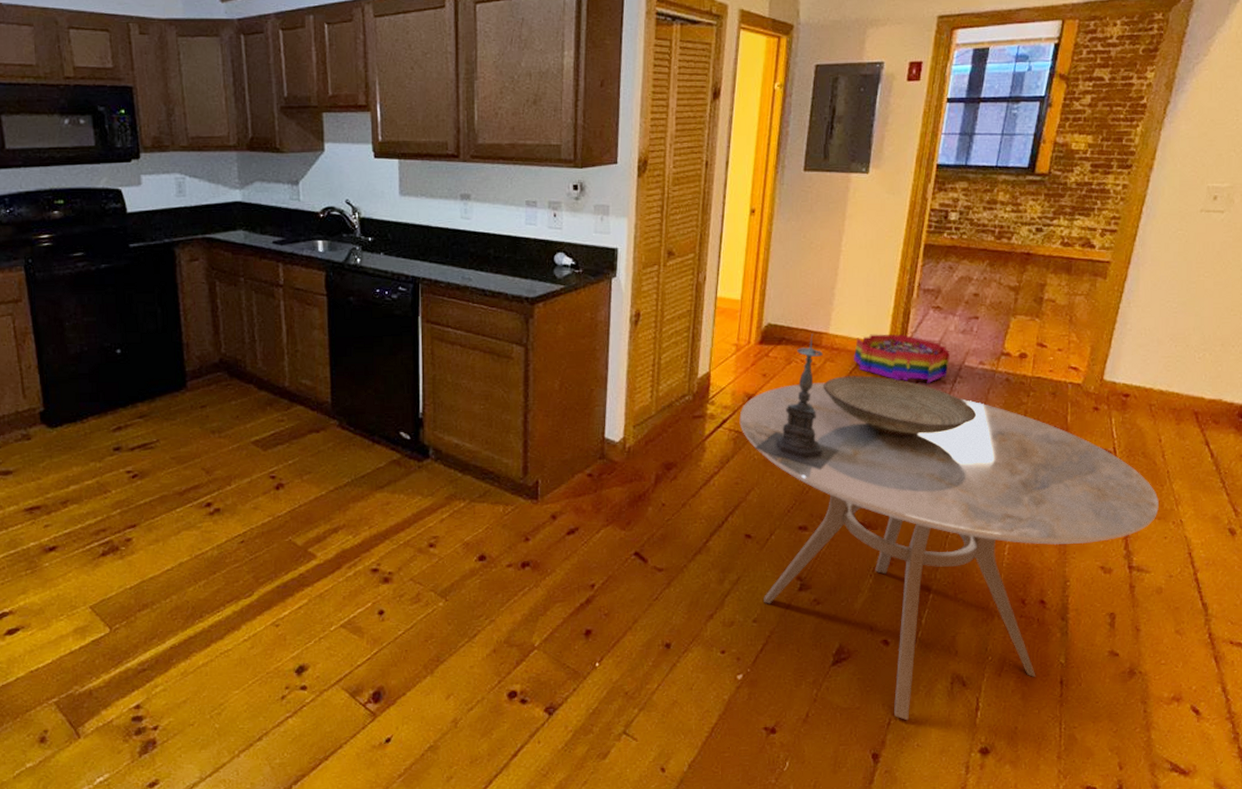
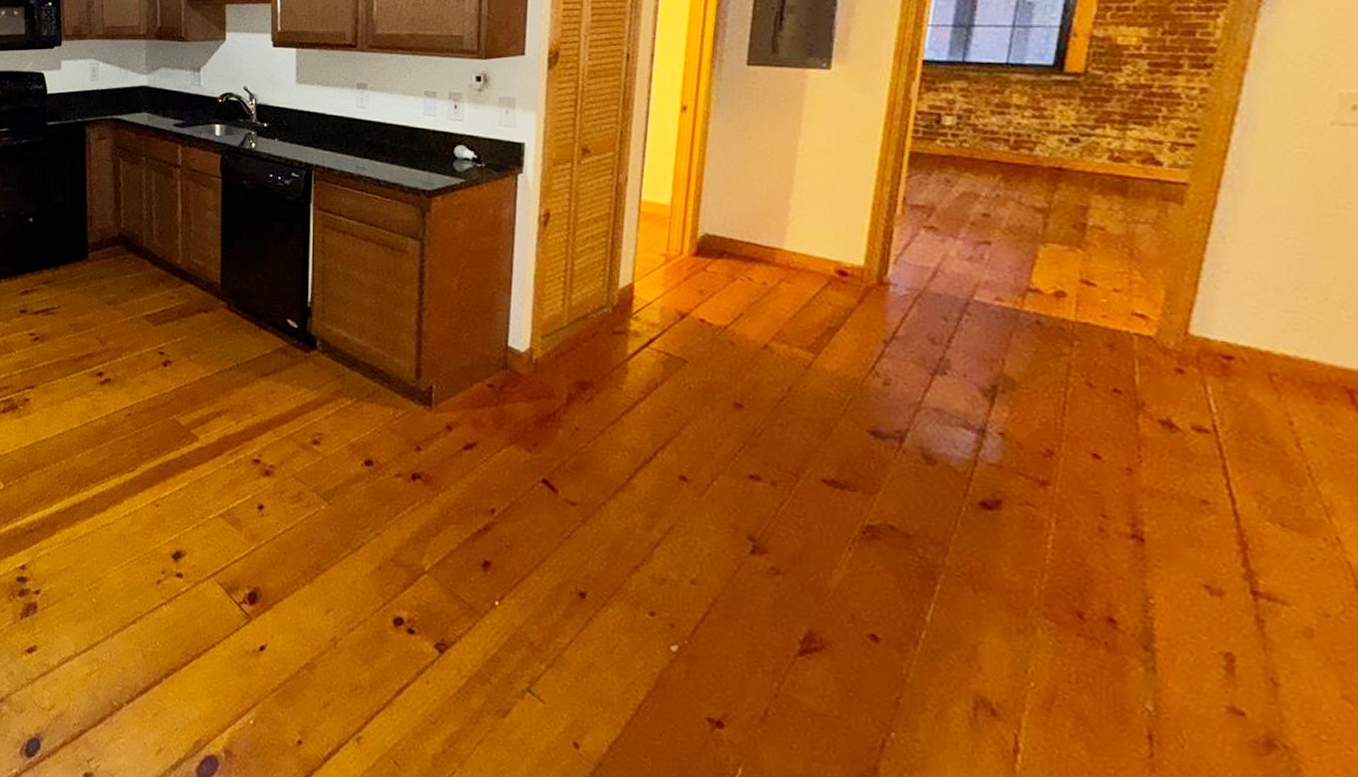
dining table: present [739,382,1159,721] -> none [670,305,1297,747]
candle holder: present [755,333,839,469] -> none [690,248,801,409]
decorative bowl: present [823,375,978,437] -> none [777,300,997,382]
storage bin: present [854,334,951,383] -> none [818,254,953,318]

